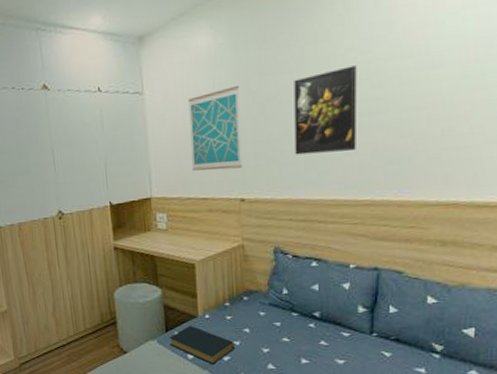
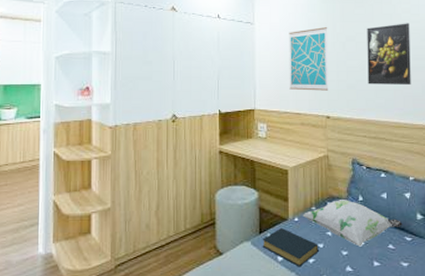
decorative pillow: none [214,293,339,344] -> present [302,200,403,247]

